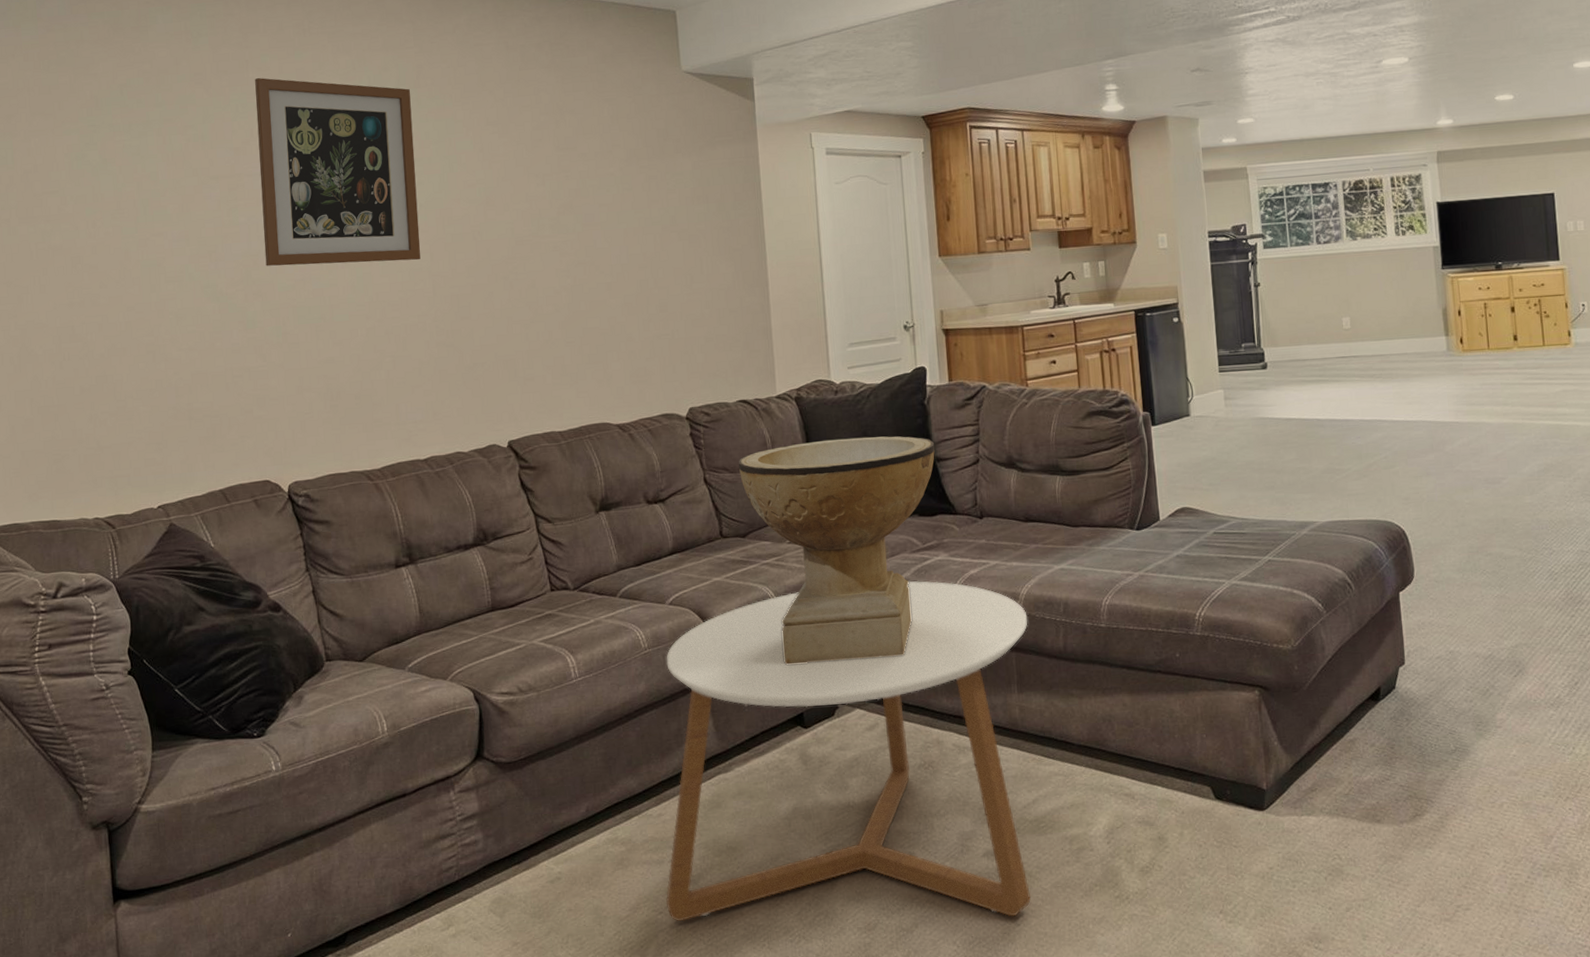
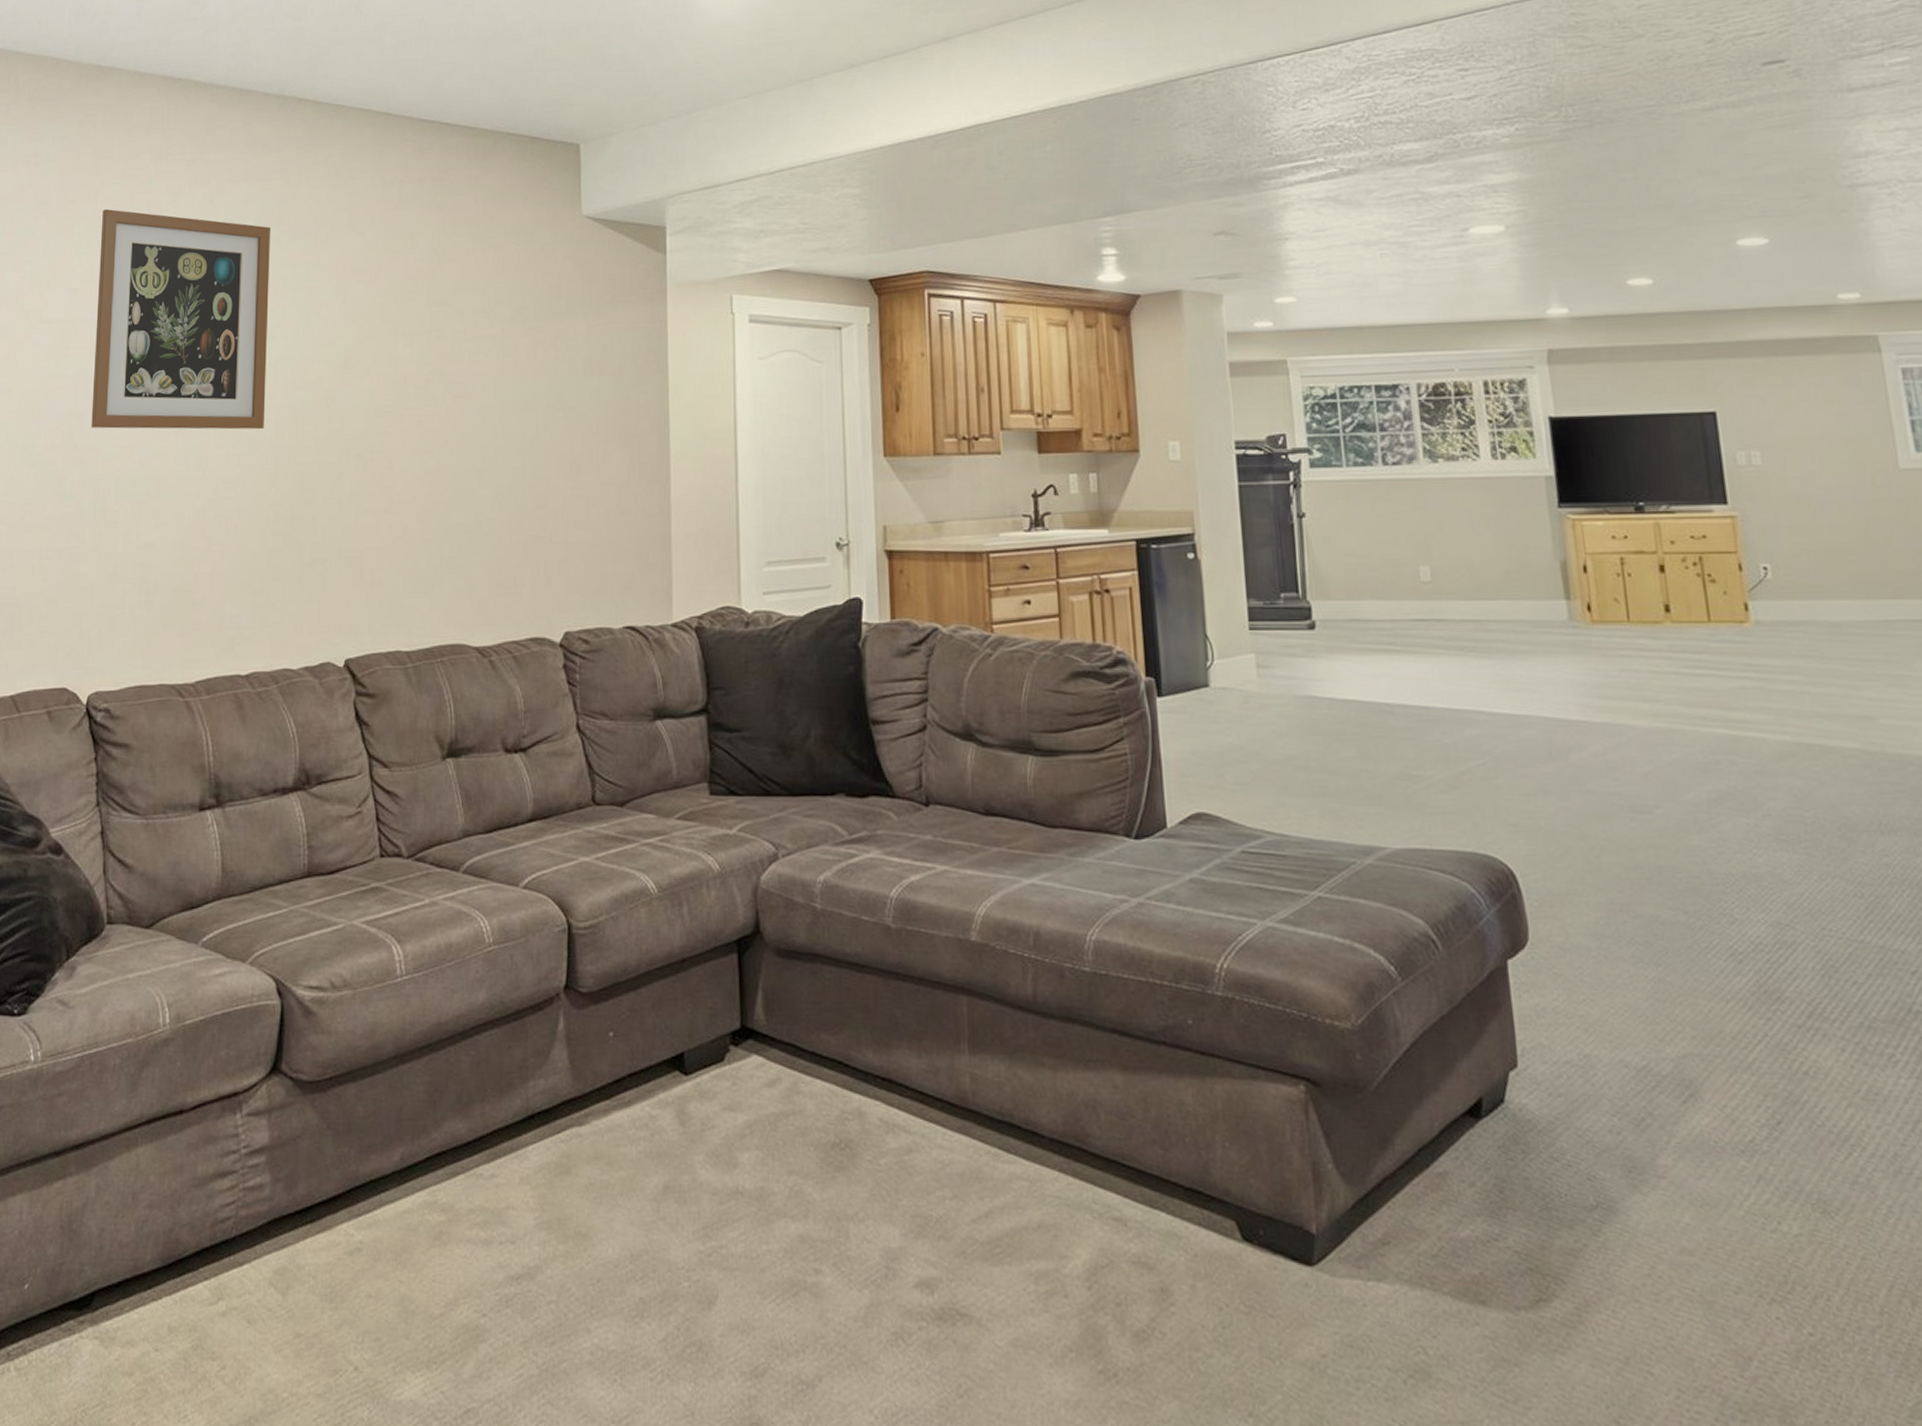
coffee table: present [666,580,1031,921] -> none [493,883,985,1383]
decorative bowl: present [738,435,935,665] -> none [620,685,870,987]

